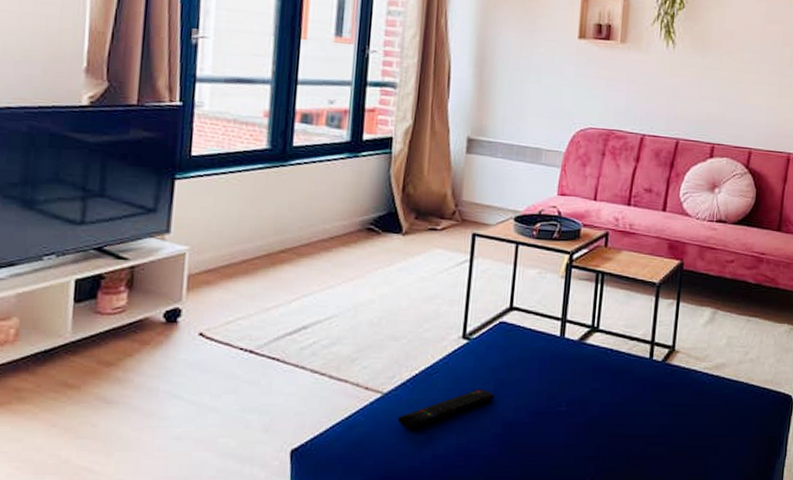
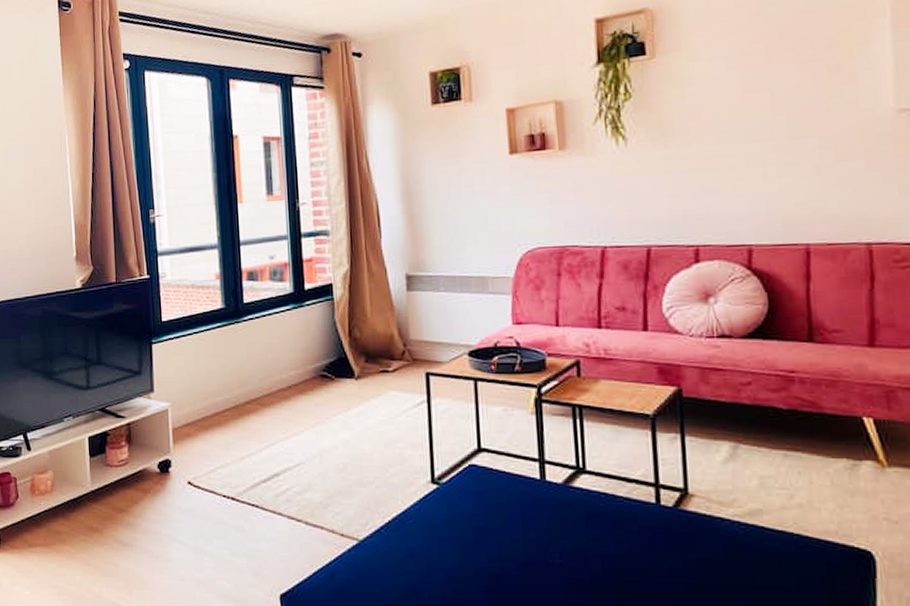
remote control: present [397,389,494,429] -> none [377,537,475,578]

